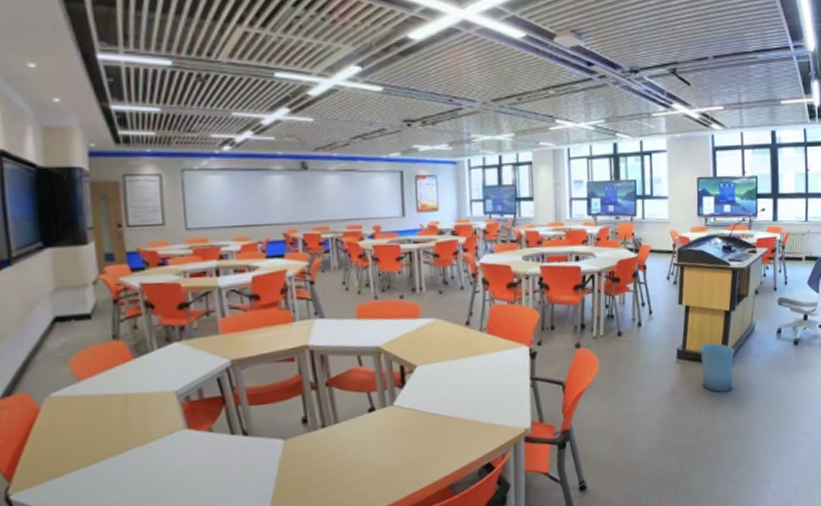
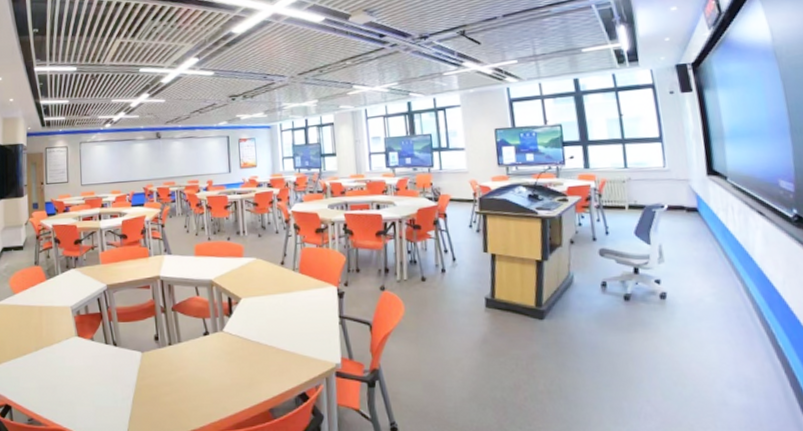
waste bin: present [700,342,735,393] -> none [510,293,553,346]

